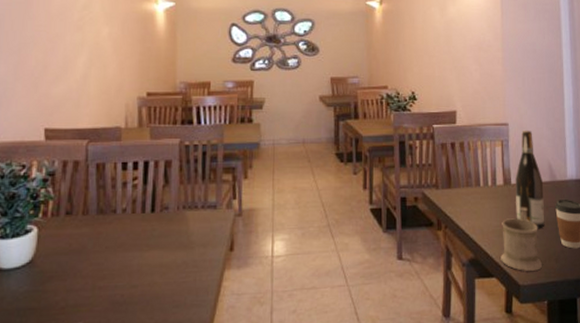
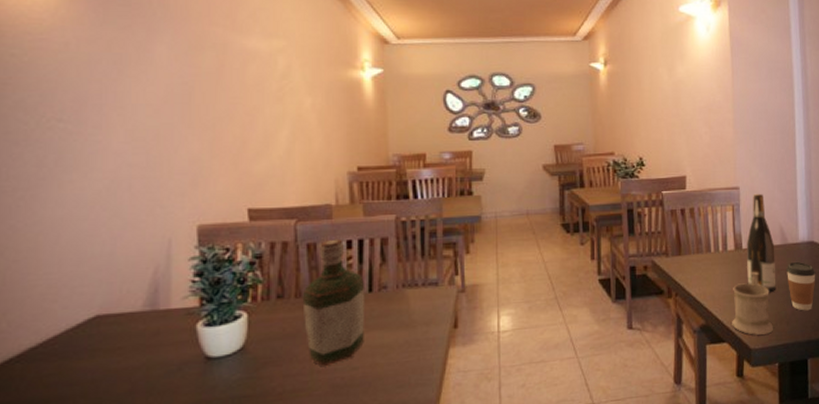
bottle: none [89,160,148,284] -> present [302,238,365,367]

